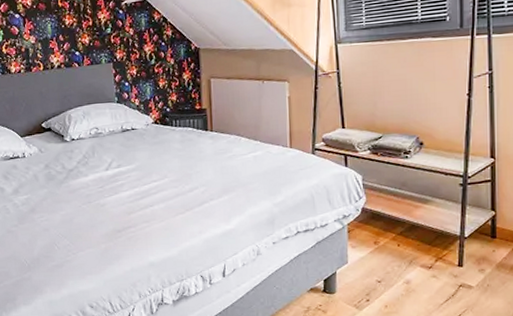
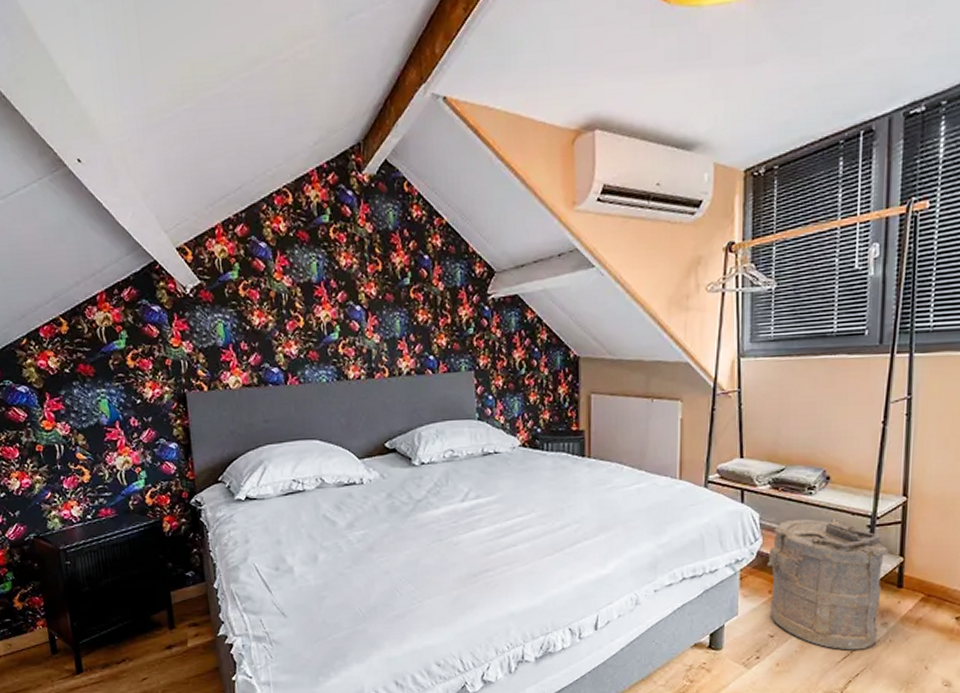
laundry hamper: none [371,177,482,294] -> present [766,517,889,650]

